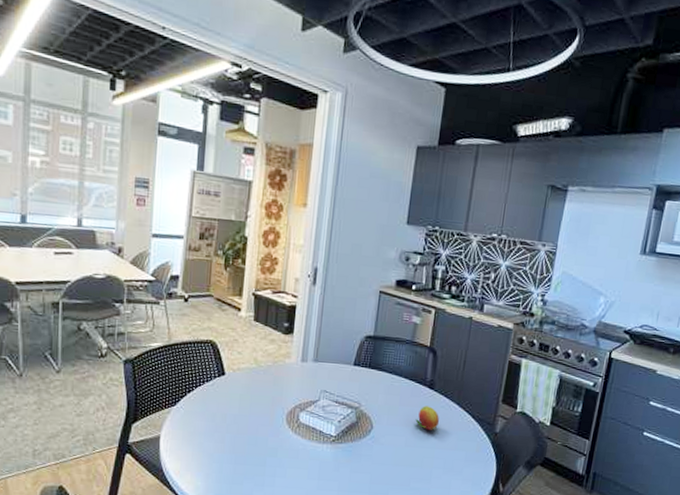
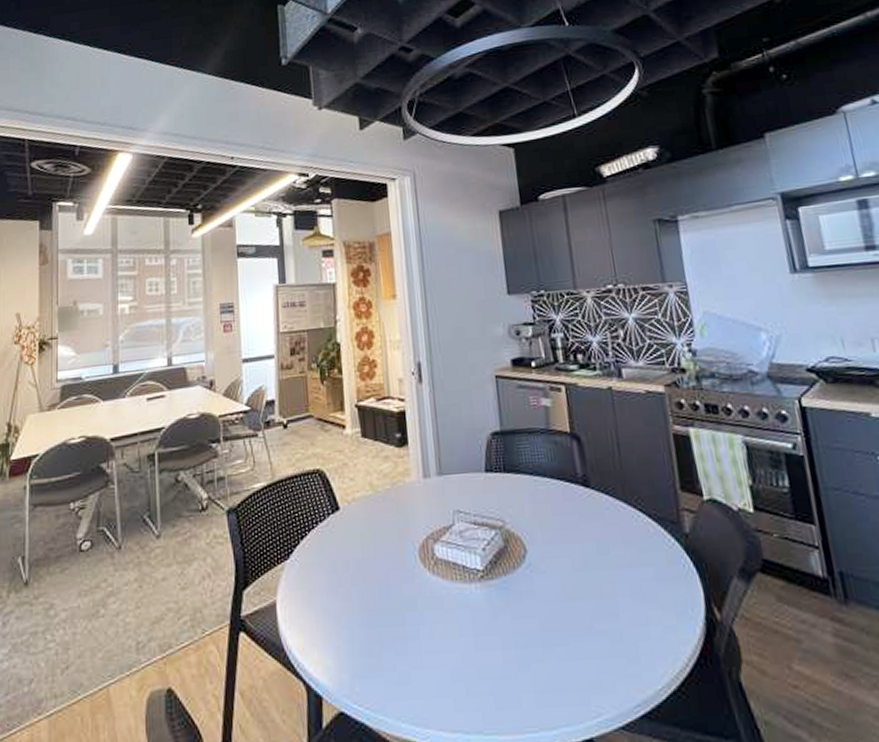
fruit: present [415,406,439,430] -> none [577,510,608,544]

